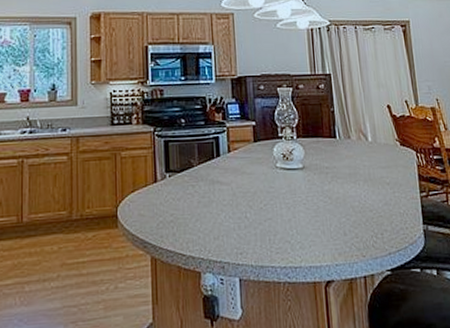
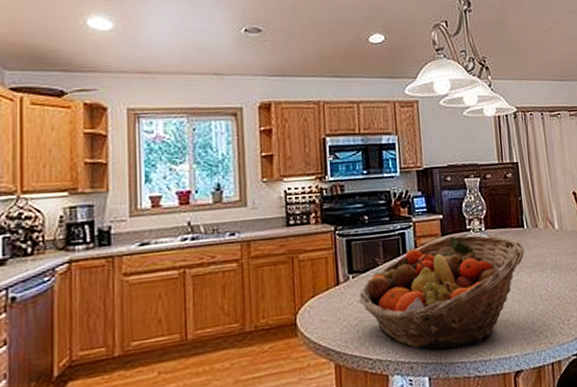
fruit basket: none [175,142,337,252] -> present [359,235,525,350]

